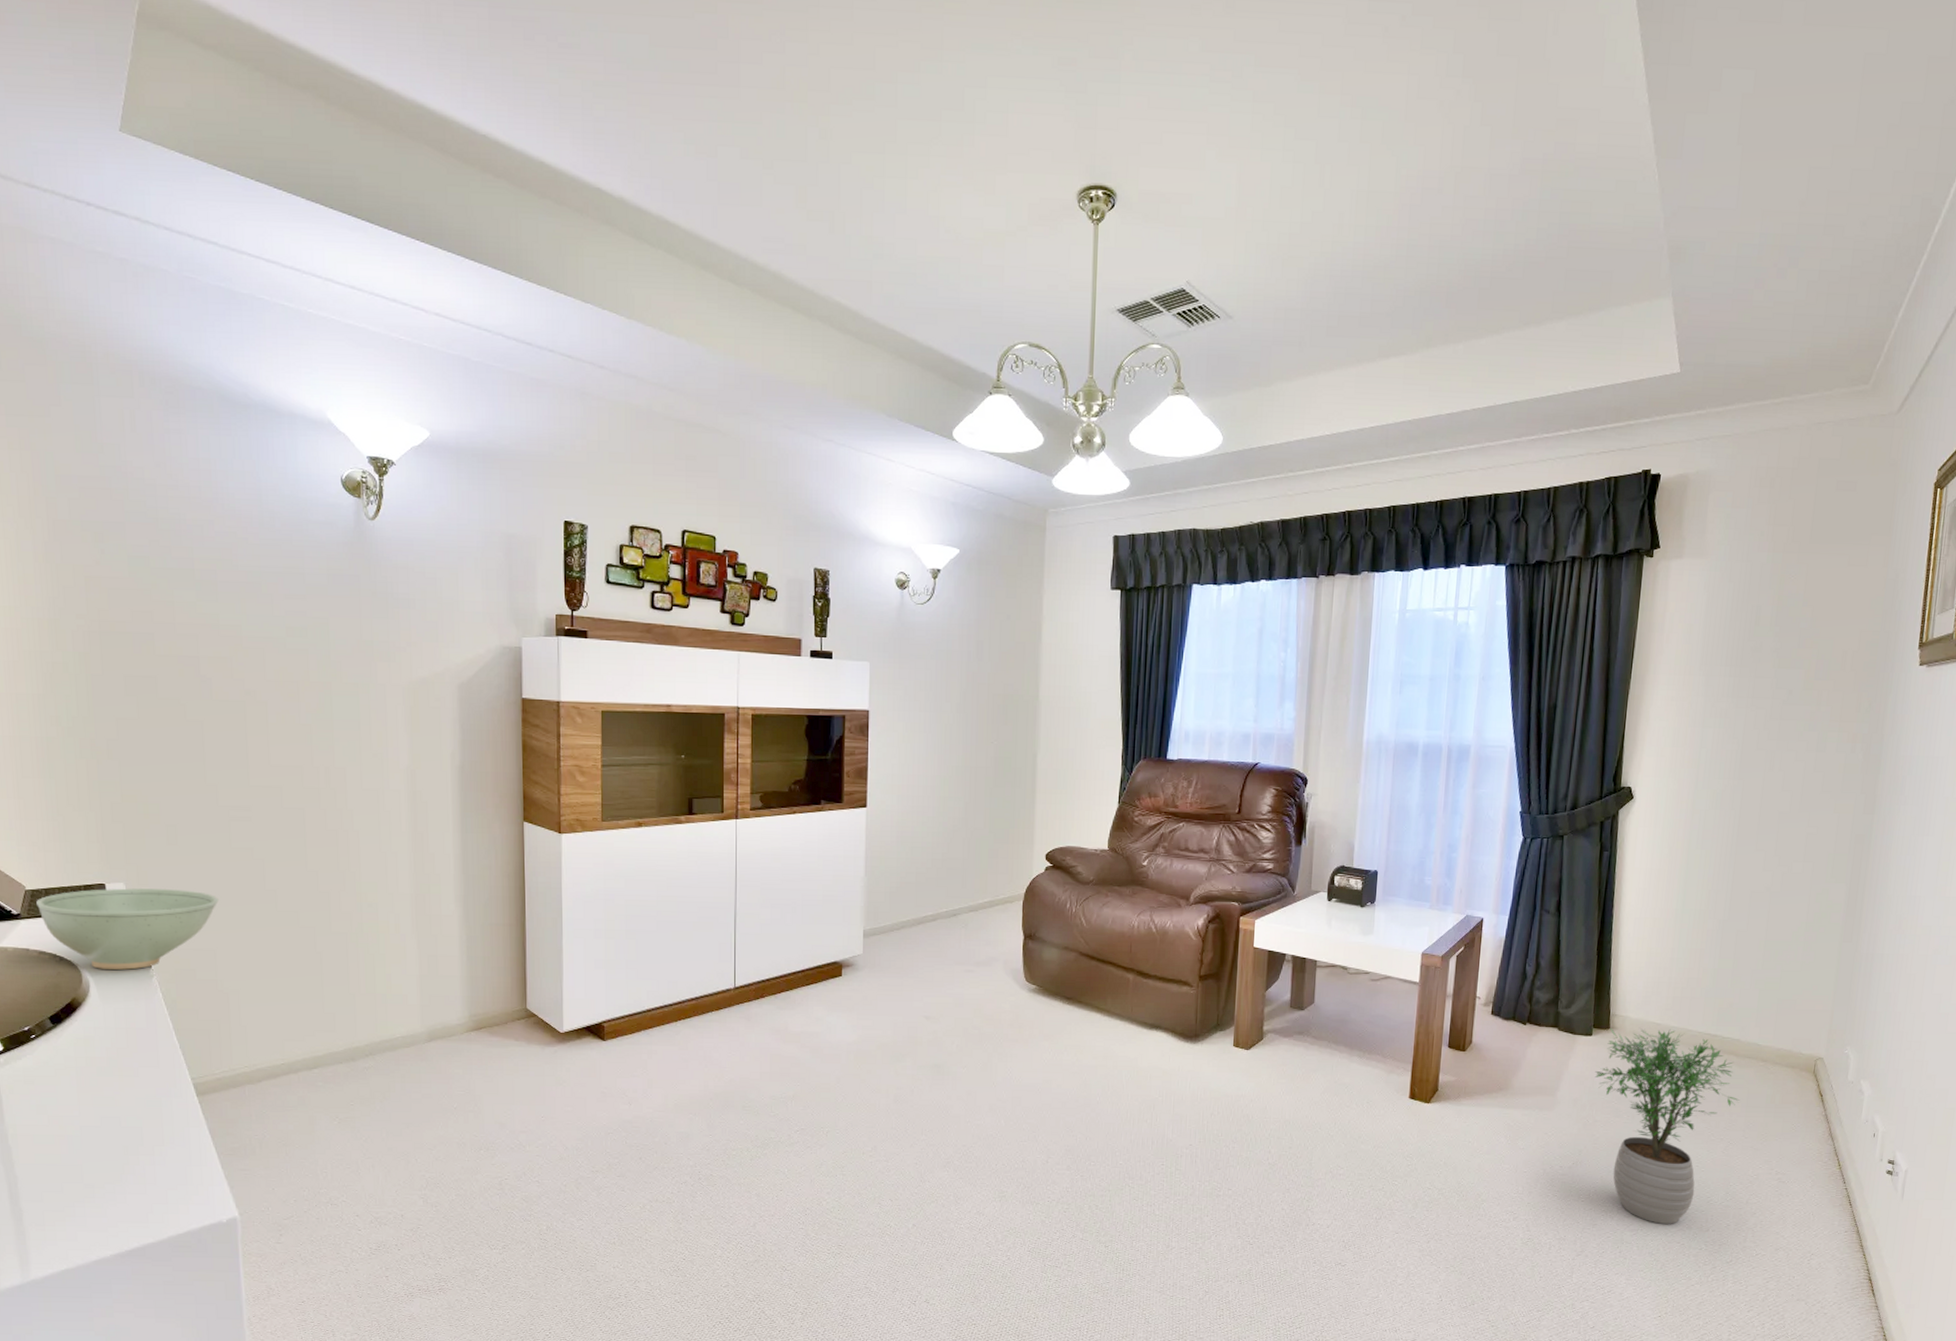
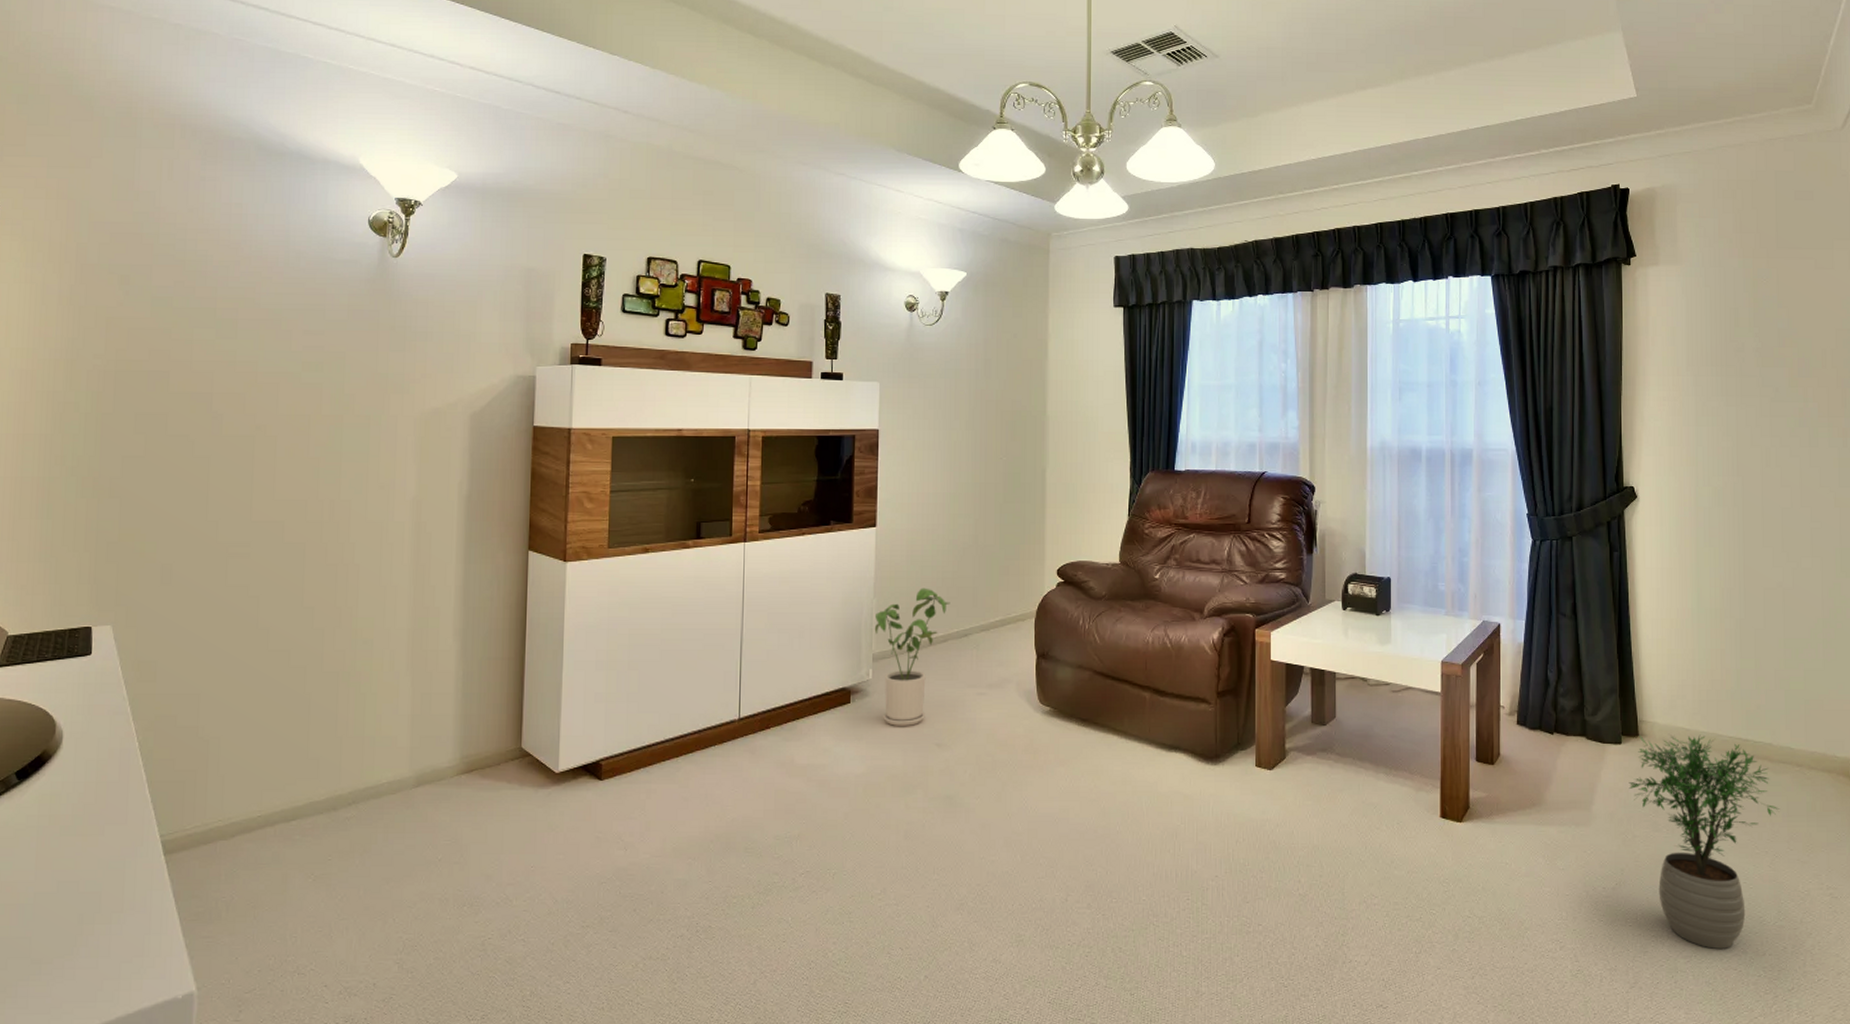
bowl: present [36,888,219,970] -> none [17,631,208,718]
house plant: none [865,868,940,1000] -> present [874,588,950,727]

